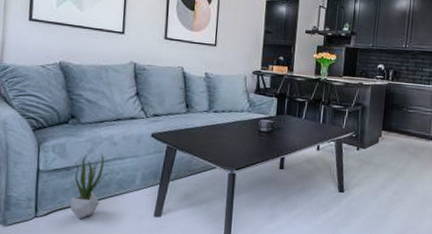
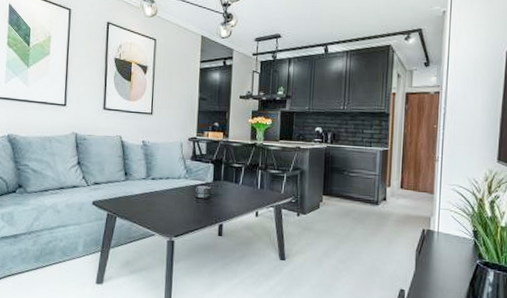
potted plant: present [70,154,105,219] -> none [18,222,49,286]

